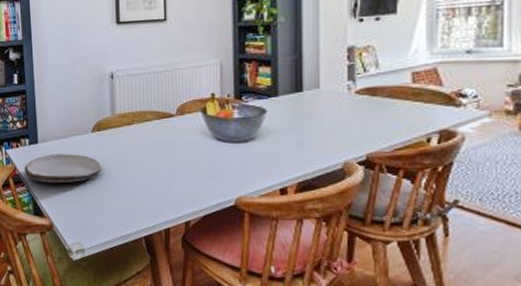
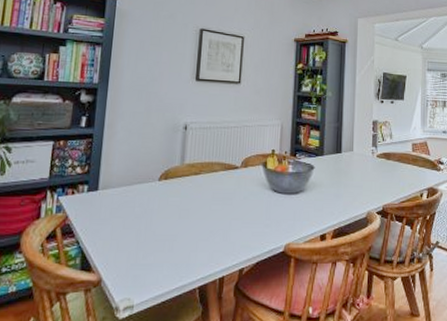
plate: present [25,154,101,183] -> none [77,202,164,233]

